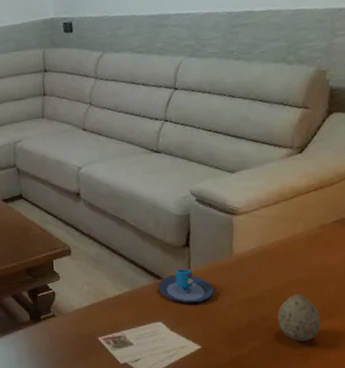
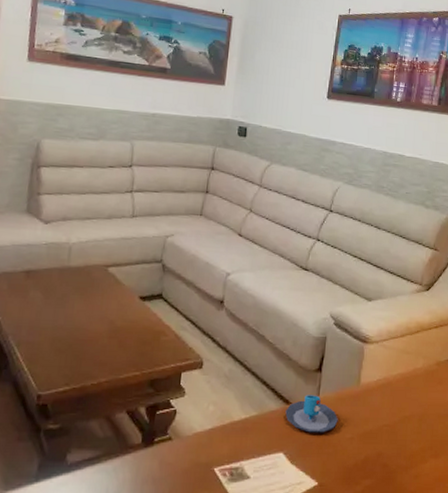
decorative egg: present [277,294,321,342] -> none [391,430,429,481]

